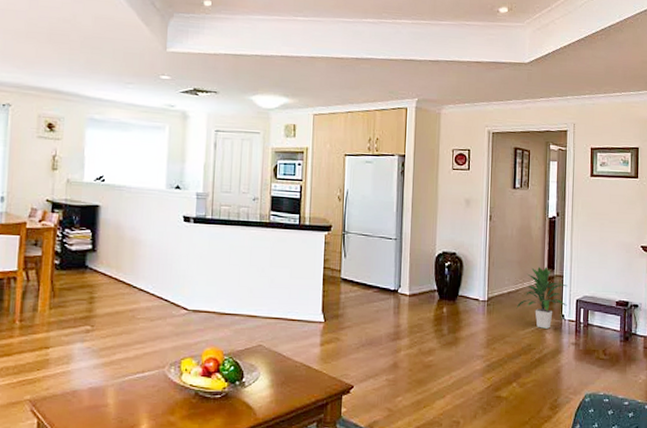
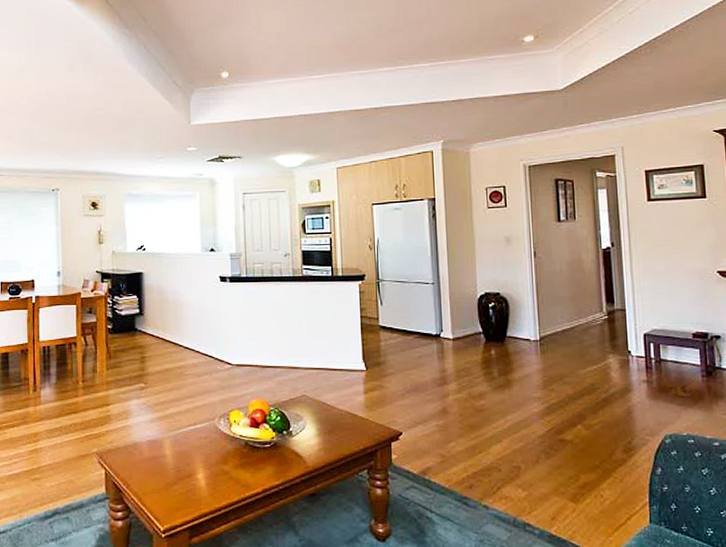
indoor plant: present [516,266,568,329] -> none [573,301,633,366]

